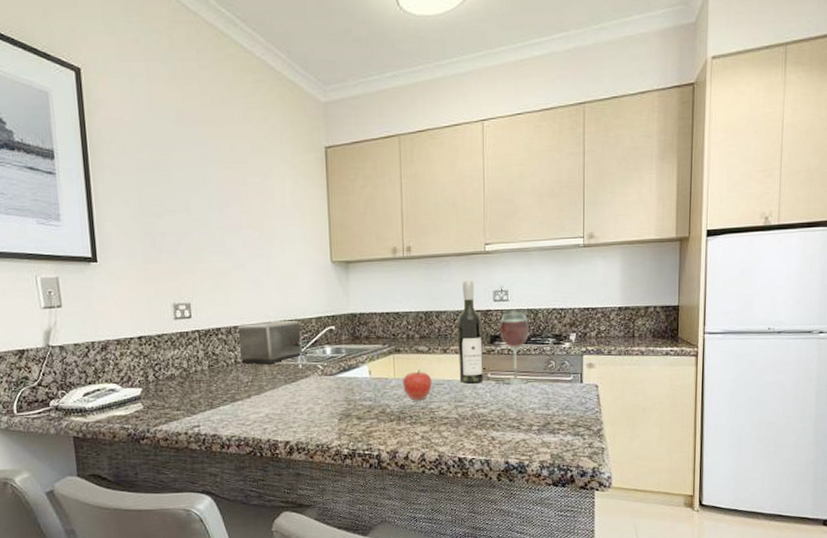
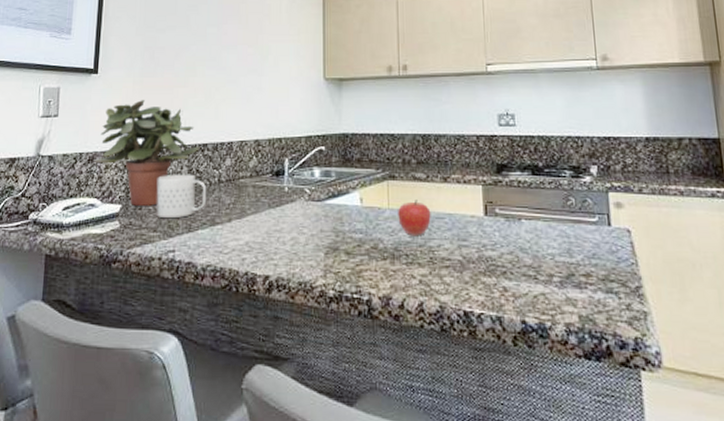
potted plant: none [107,288,214,388] -> present [94,100,200,206]
mug: none [174,357,226,399] -> present [156,174,207,219]
toaster: present [237,321,302,365] -> none [224,139,289,185]
bottle: present [457,281,483,385] -> none [458,103,490,221]
wineglass: present [500,309,529,385] -> none [507,135,544,225]

